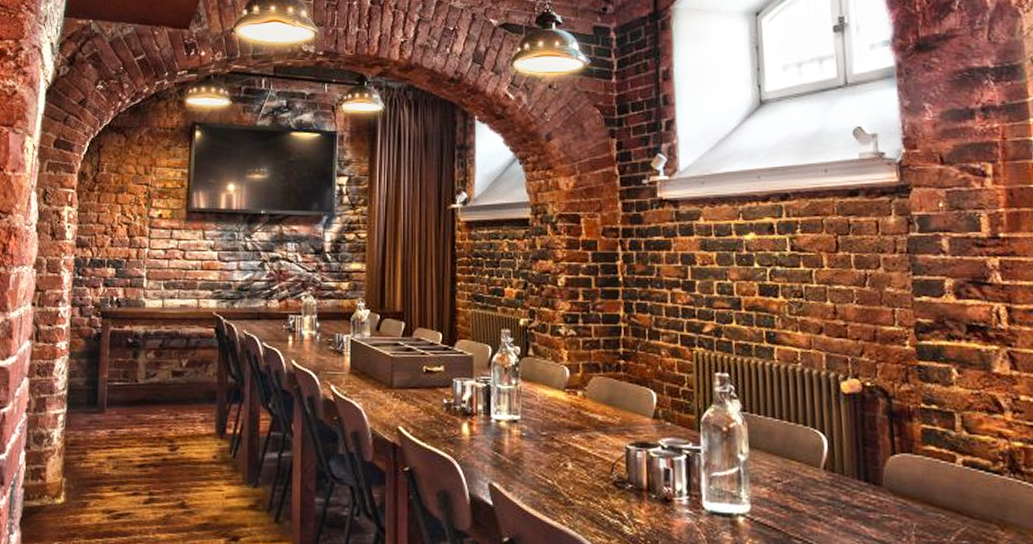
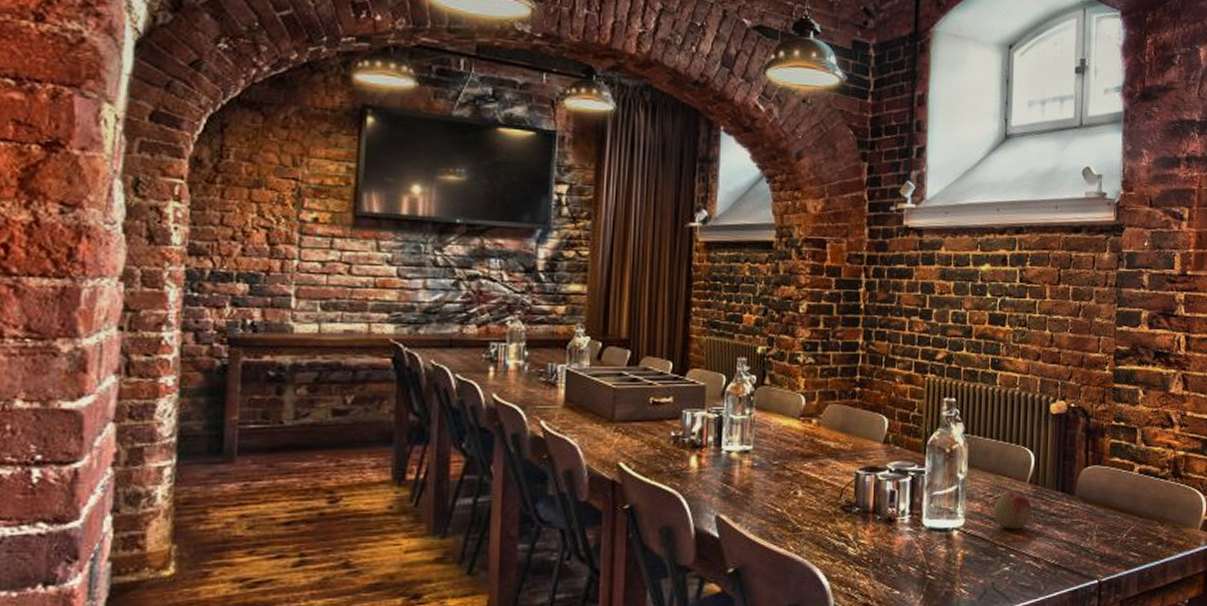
fruit: none [782,479,831,521] -> present [993,492,1032,530]

